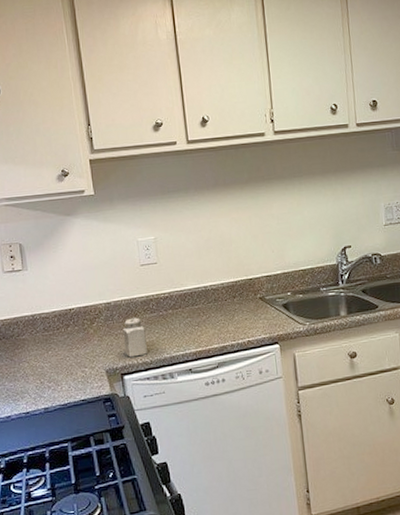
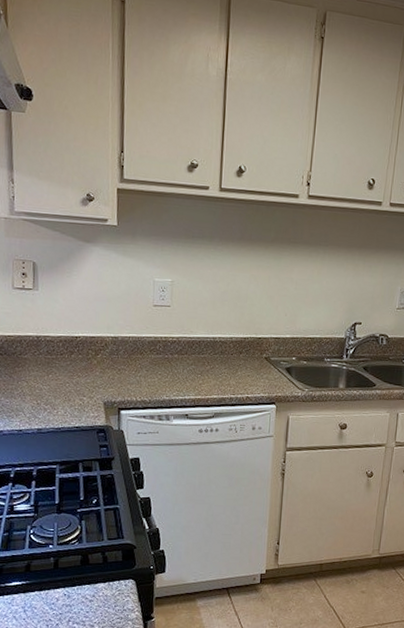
salt shaker: present [122,317,147,358] -> none [125,356,149,394]

